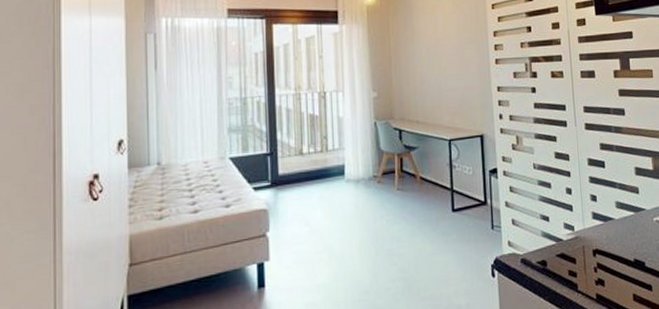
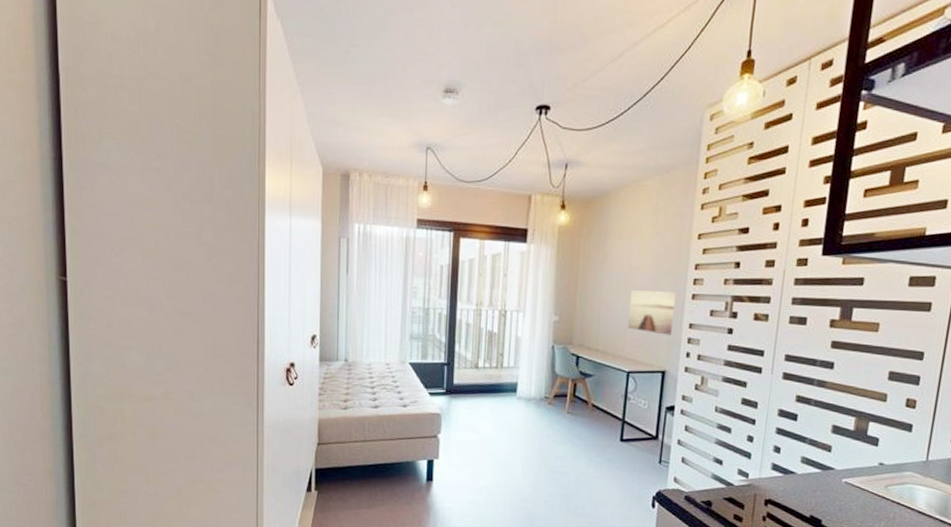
wall art: none [440,58,484,100] -> present [627,290,677,336]

